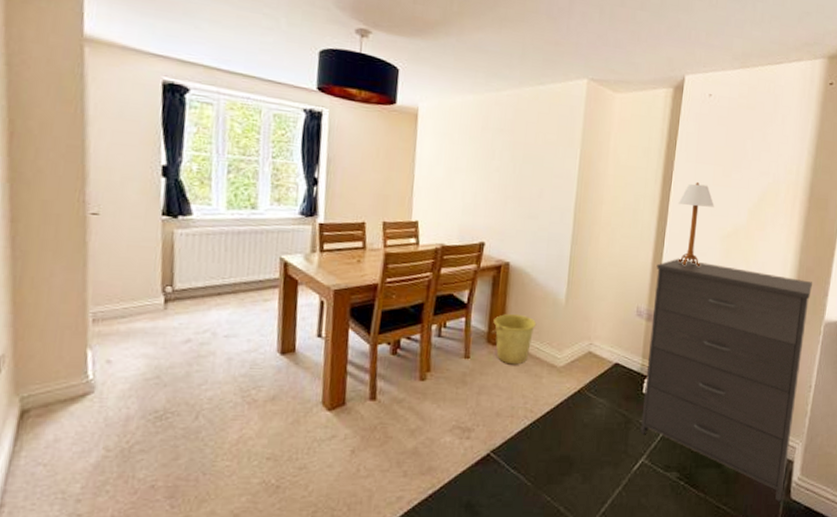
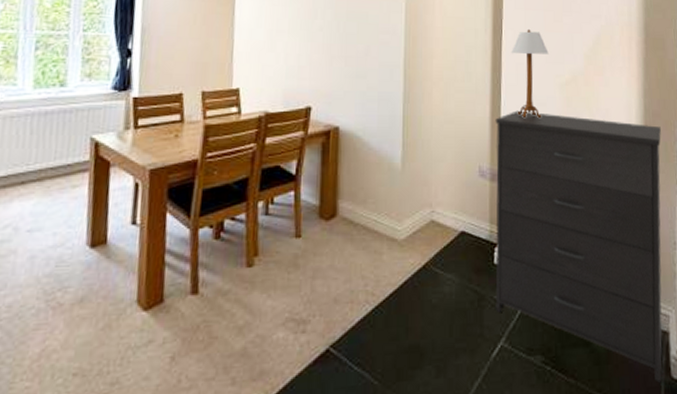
bucket: present [491,314,537,365] -> none [323,184,373,241]

